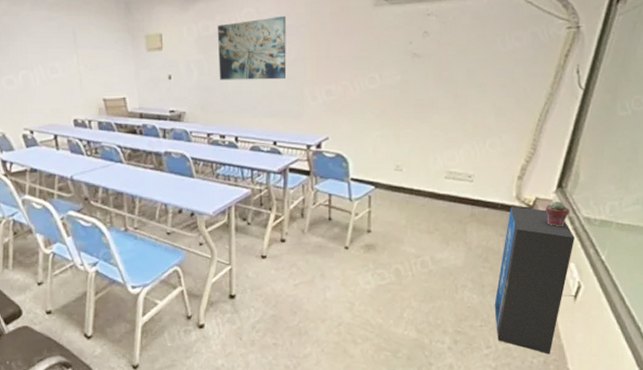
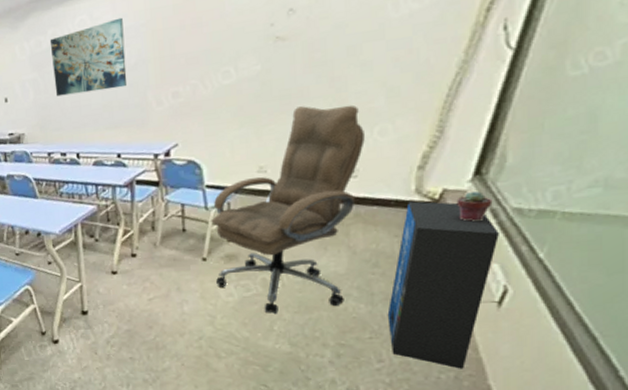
office chair: none [354,116,479,302] -> present [211,105,365,313]

